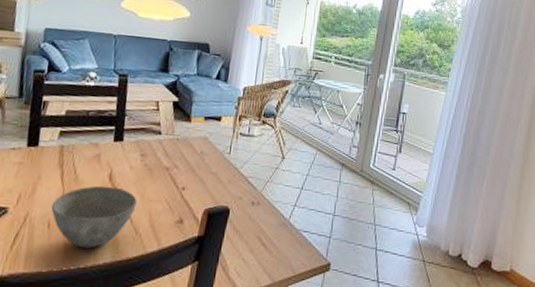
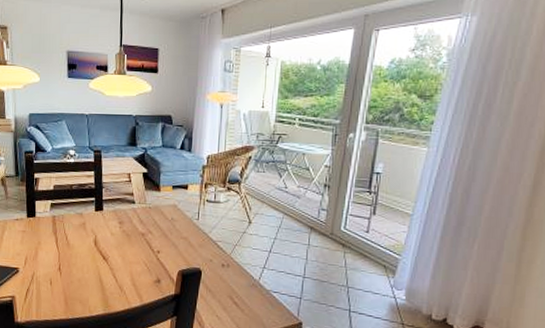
bowl: present [51,185,137,248] -> none [51,249,120,303]

